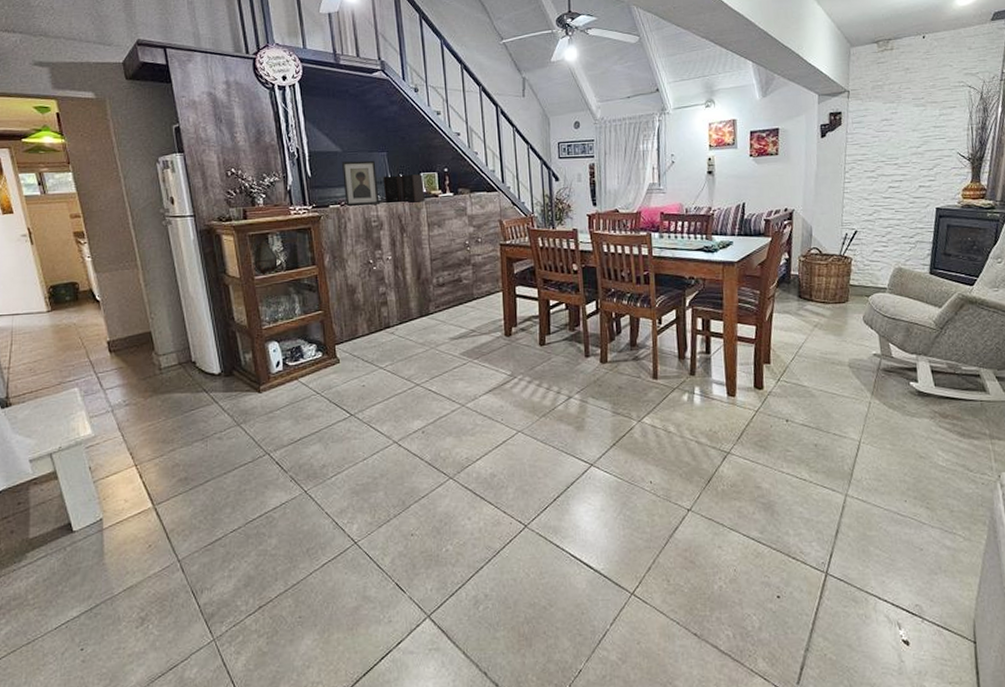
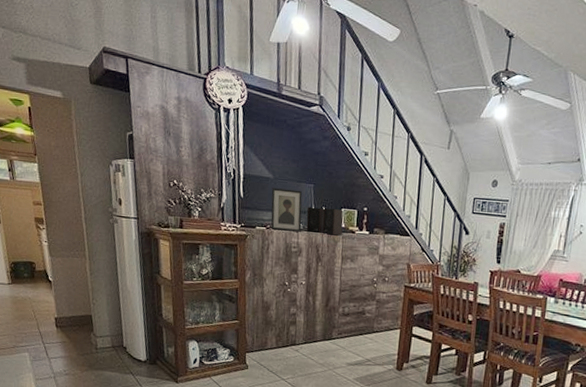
decorative jar: present [253,240,278,274] -> none [183,249,206,280]

